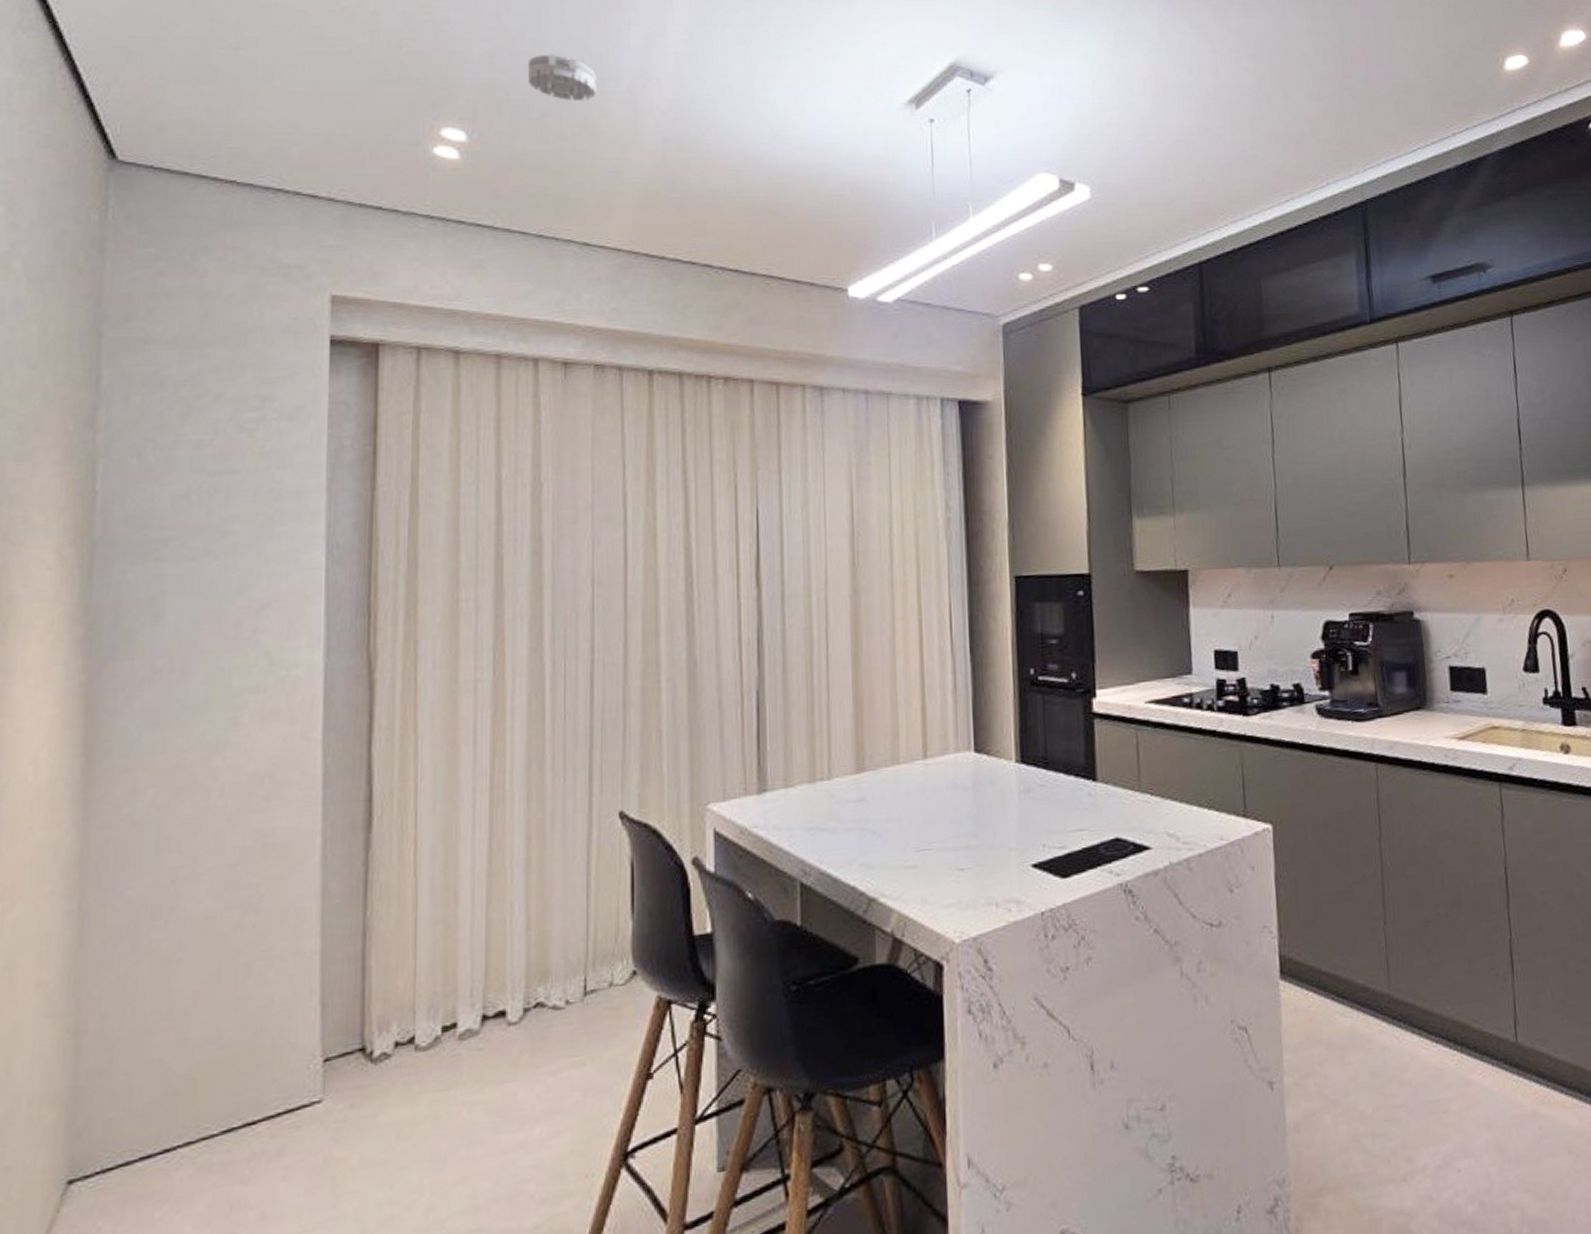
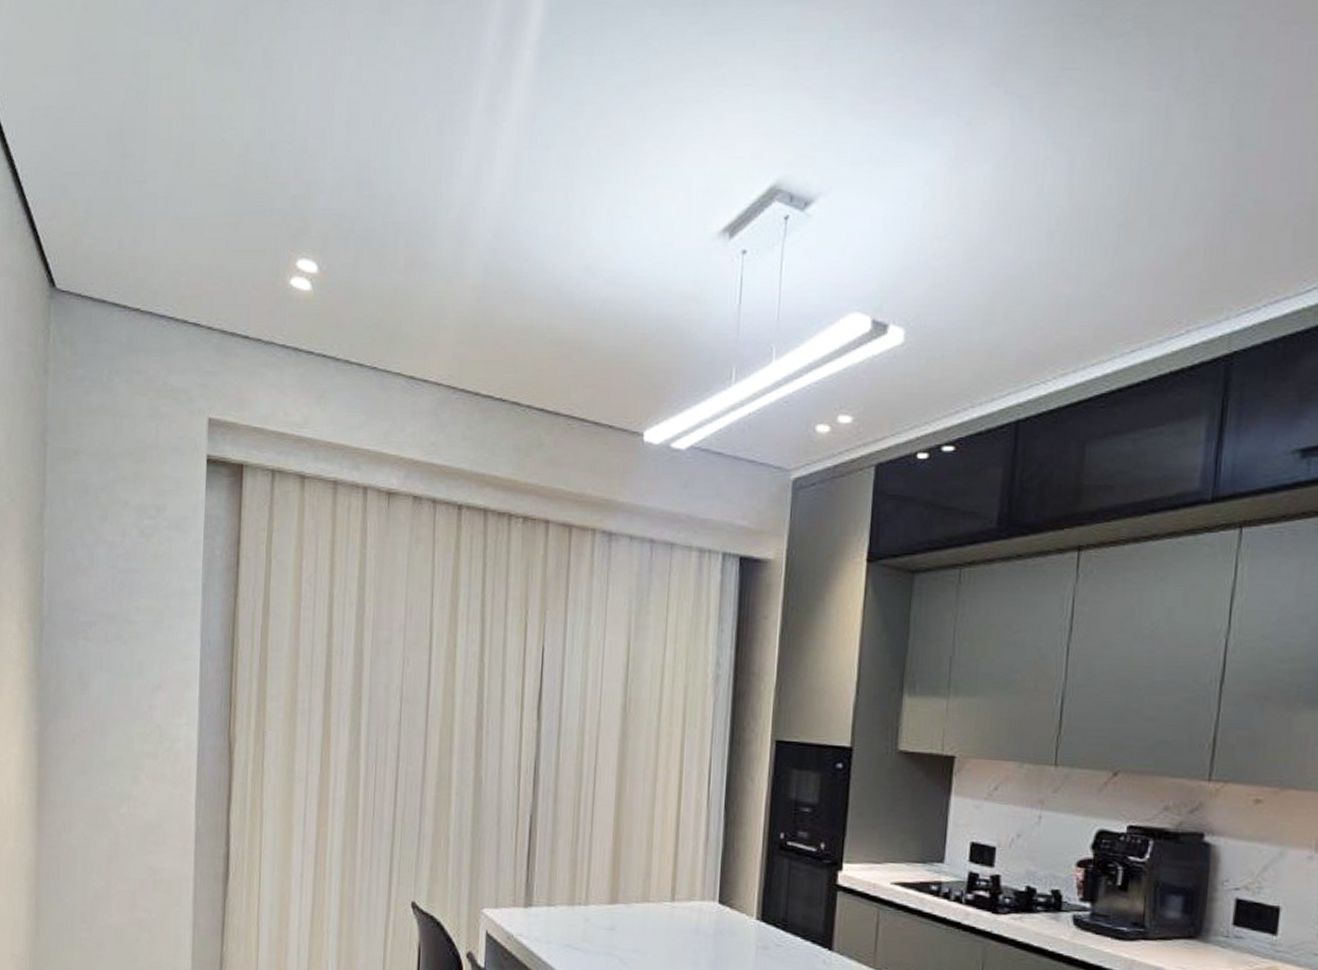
smoke detector: present [527,54,596,101] -> none [370,182,430,232]

